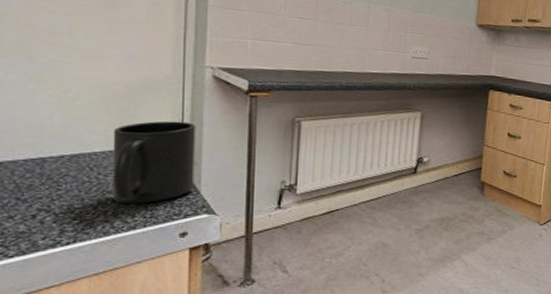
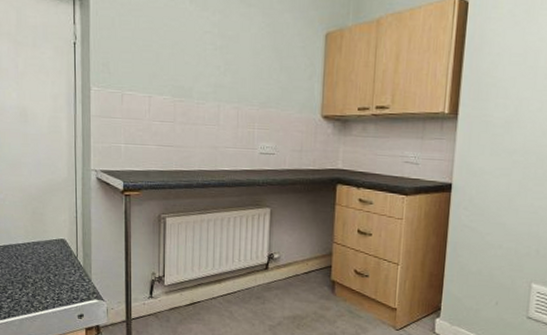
mug: present [112,120,196,204] -> none [30,217,87,288]

